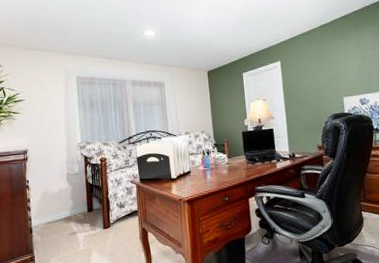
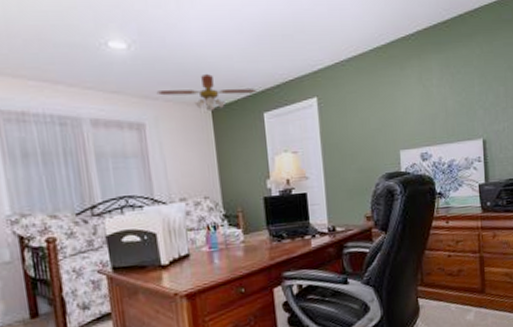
ceiling fan: none [172,48,238,73] -> present [156,73,257,111]

